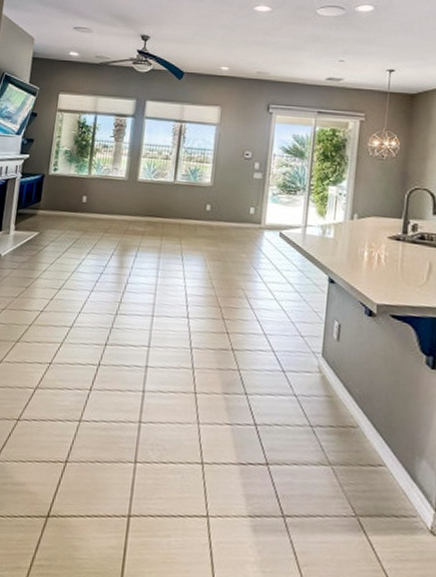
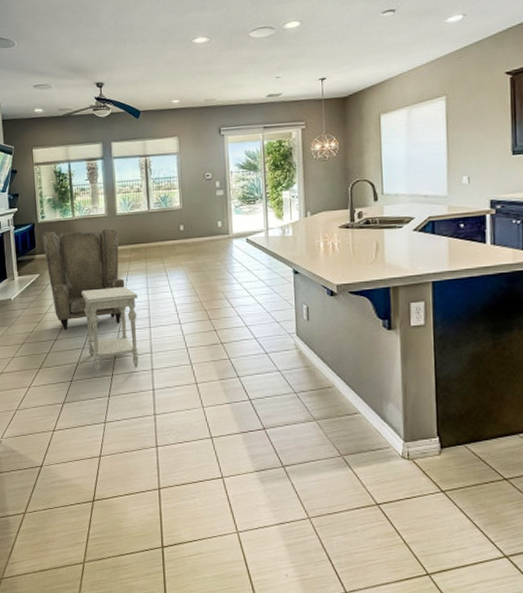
armchair: none [47,185,136,306] -> present [42,228,124,331]
side table: none [76,259,146,361] -> present [81,287,139,373]

